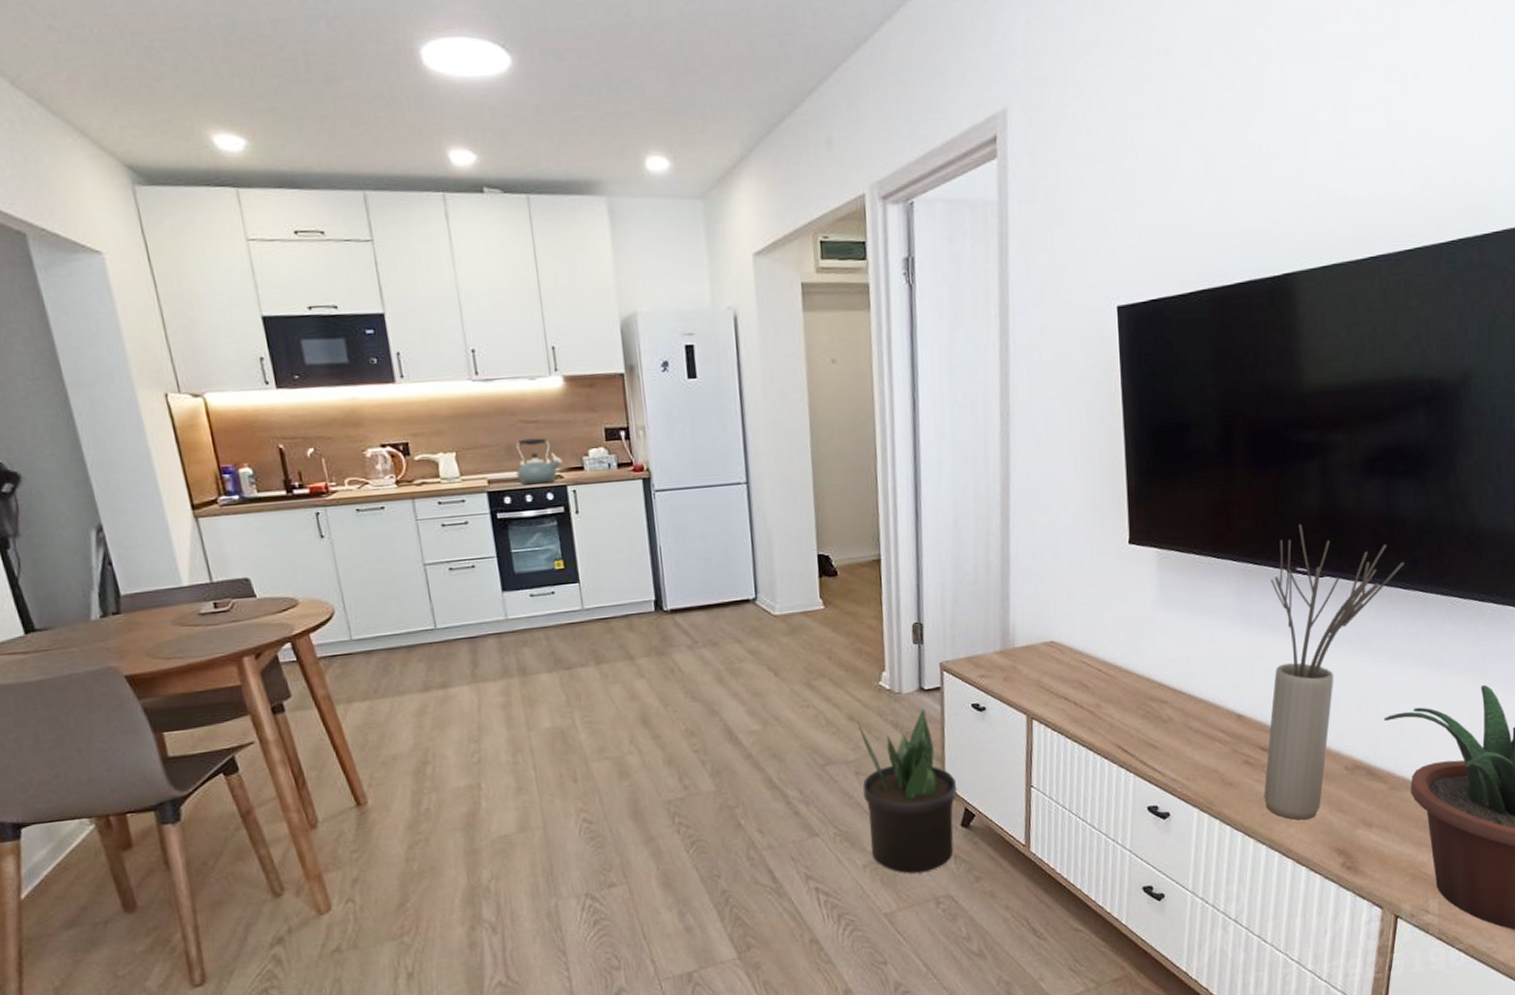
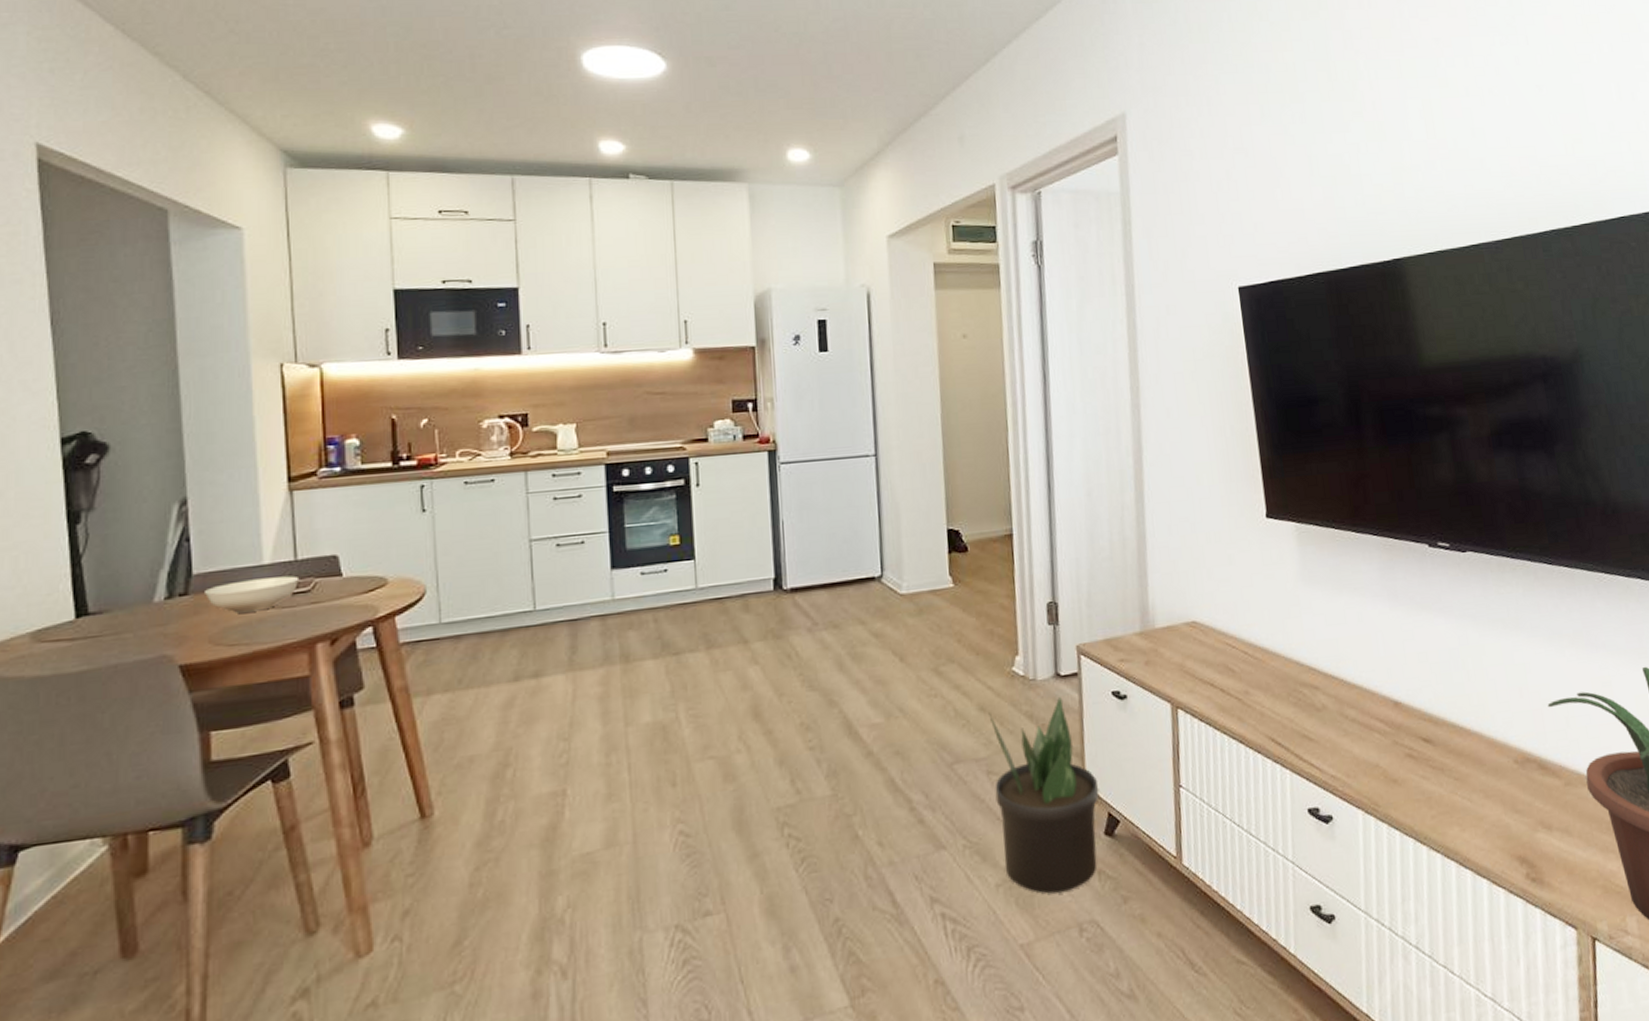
bowl: none [134,596,219,630] -> present [205,575,300,613]
kettle: present [516,437,564,485] -> none [638,409,687,457]
vase: present [1264,524,1404,820] -> none [1413,498,1545,823]

